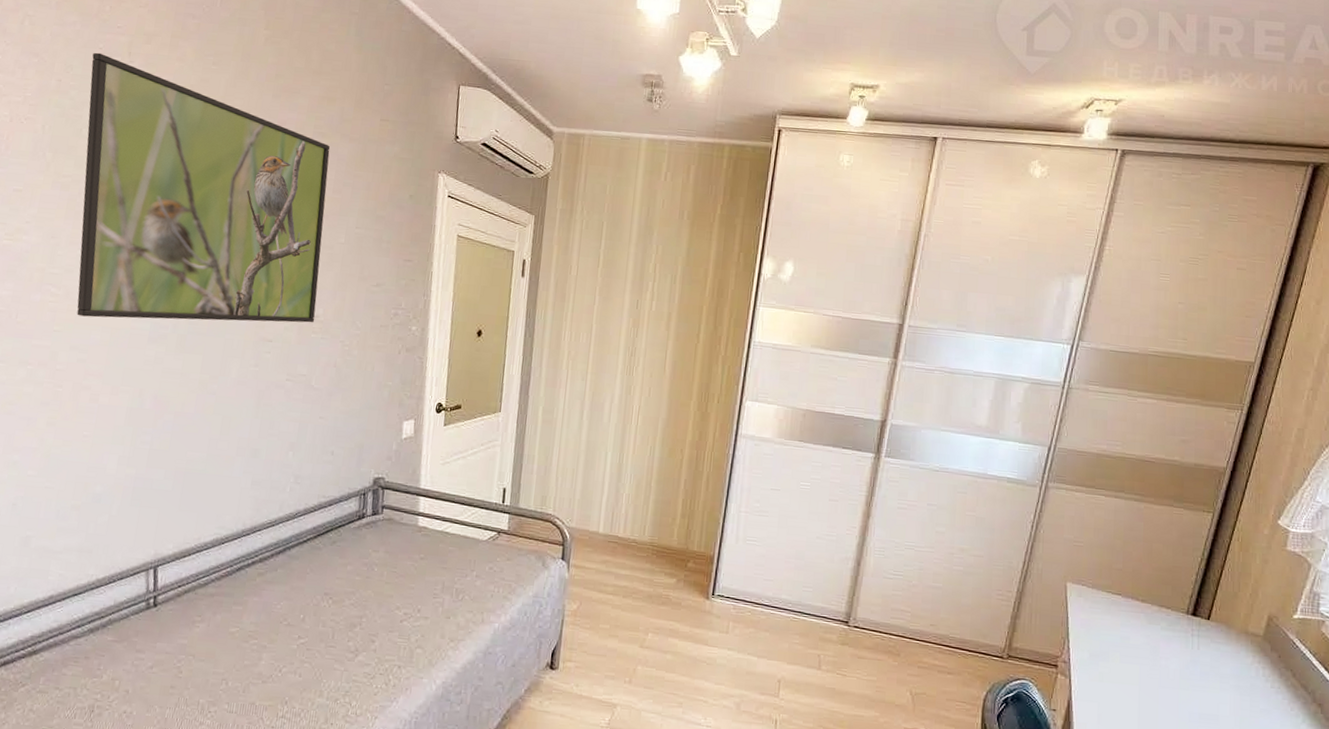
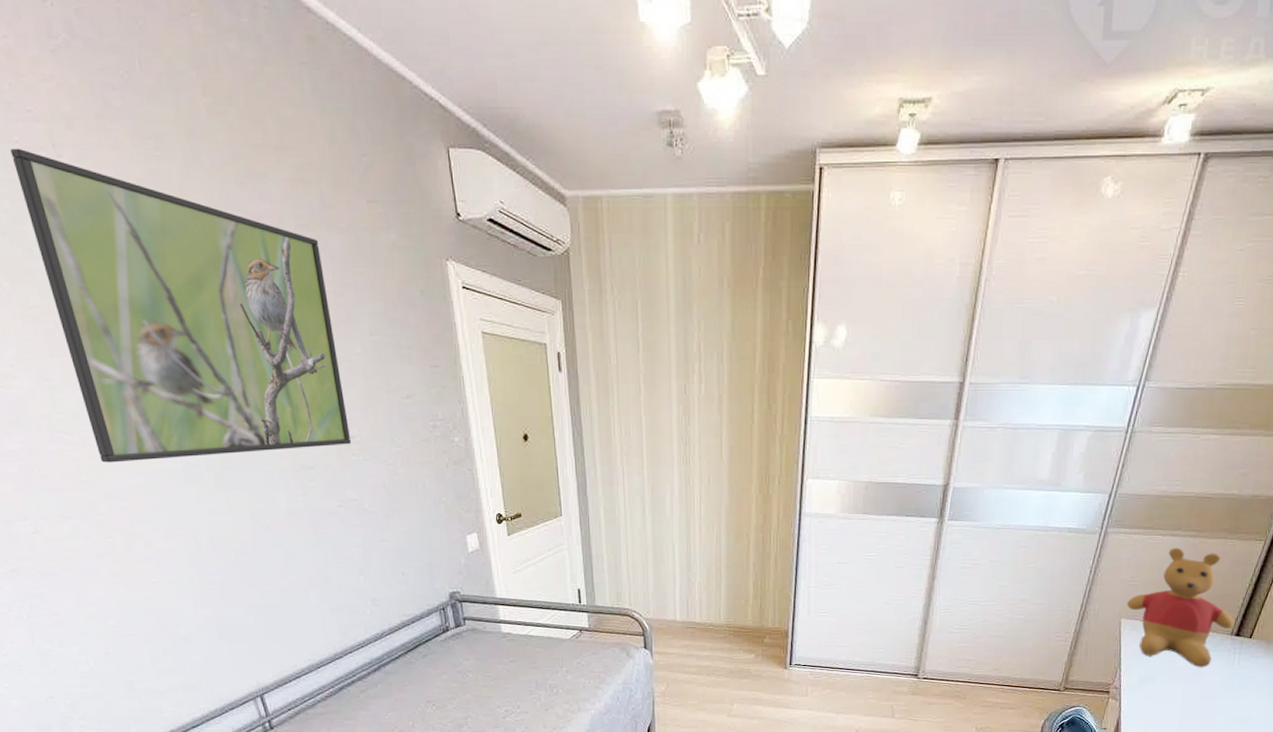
teddy bear: none [1071,510,1190,649] -> present [1126,547,1235,668]

